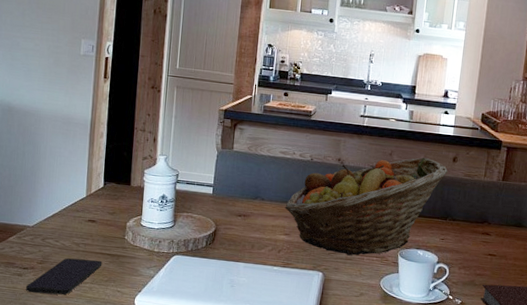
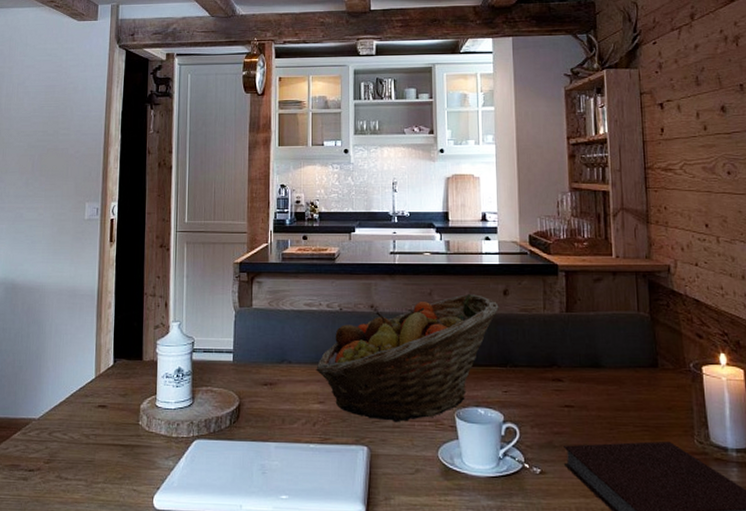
smartphone: present [26,258,103,295] -> none [32,453,115,500]

